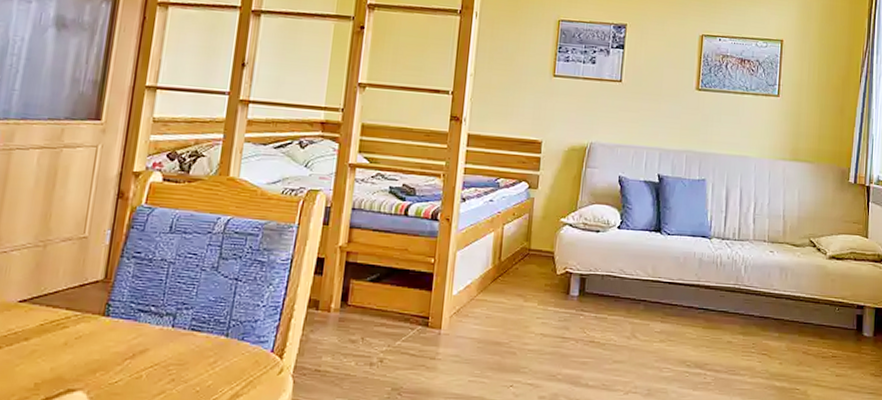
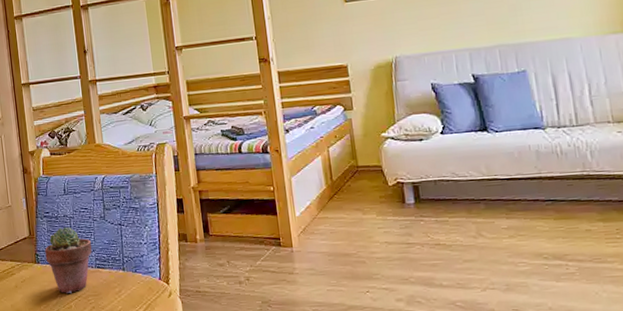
potted succulent: none [120,273,191,360] -> present [45,226,92,295]

